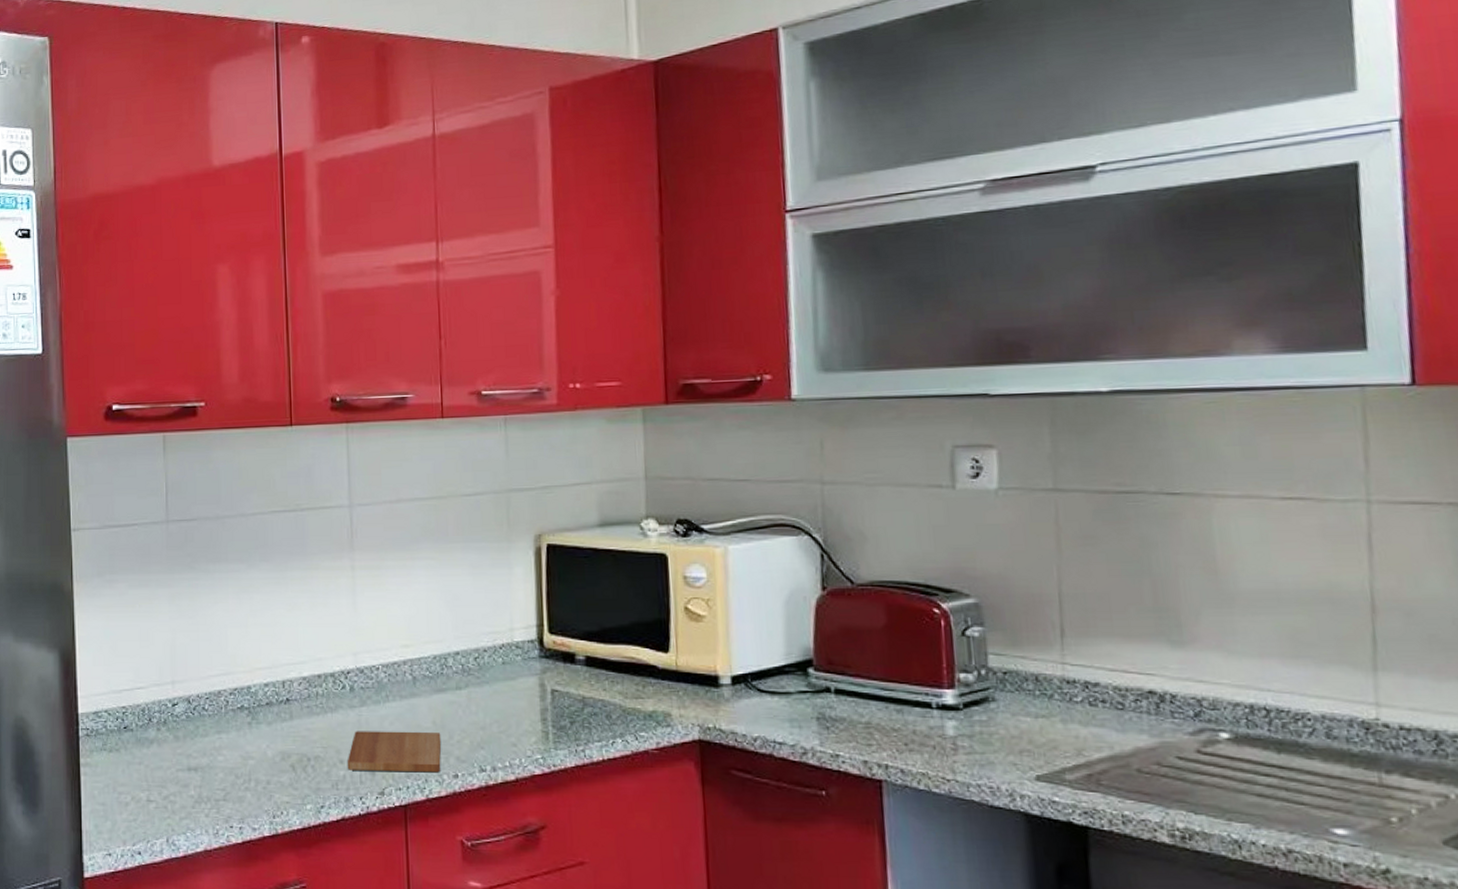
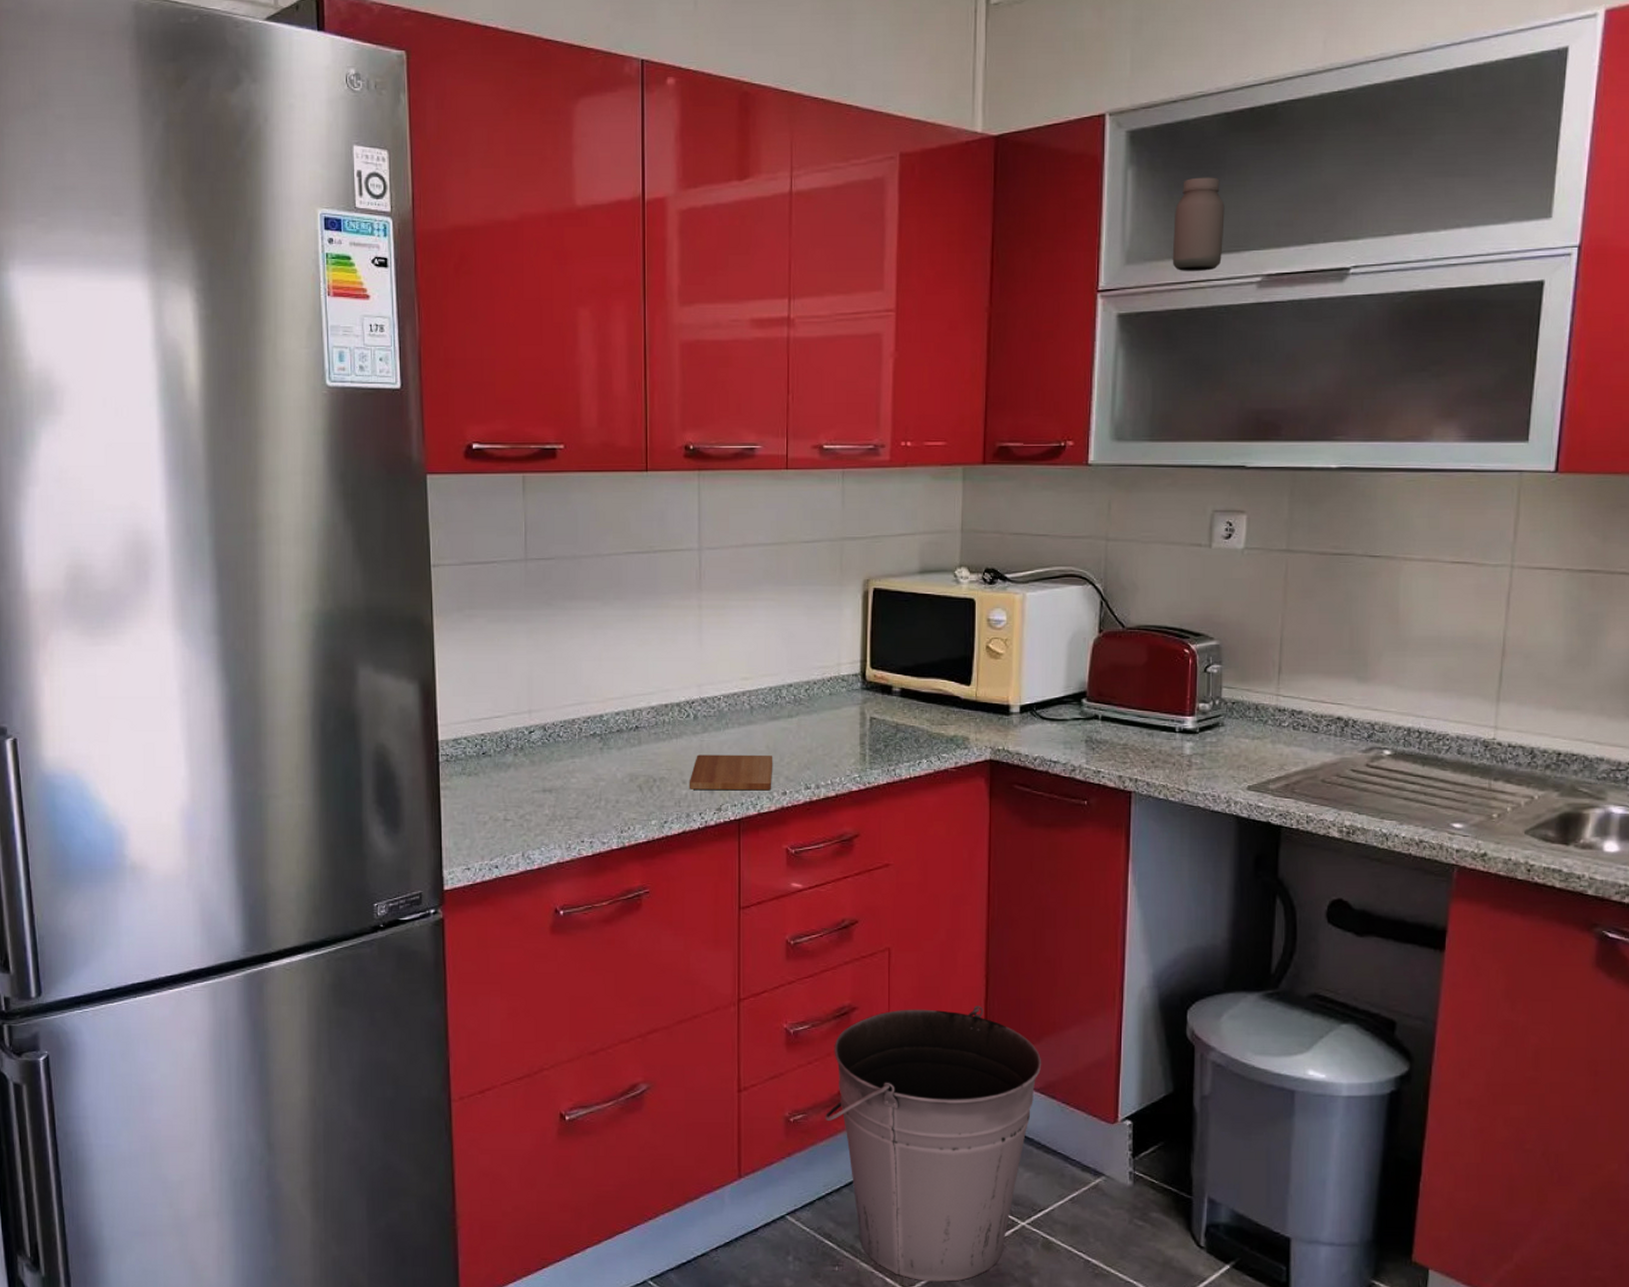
jar: none [870,81,933,184] -> present [1172,177,1225,272]

